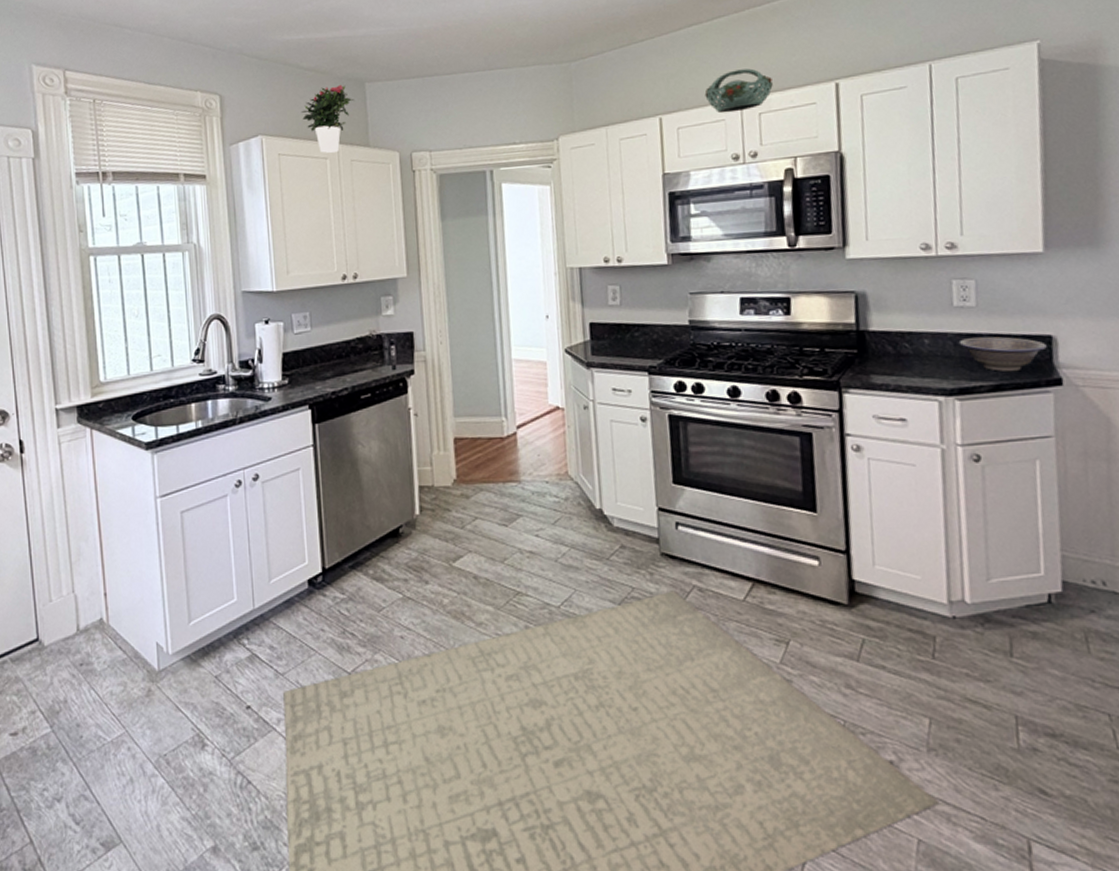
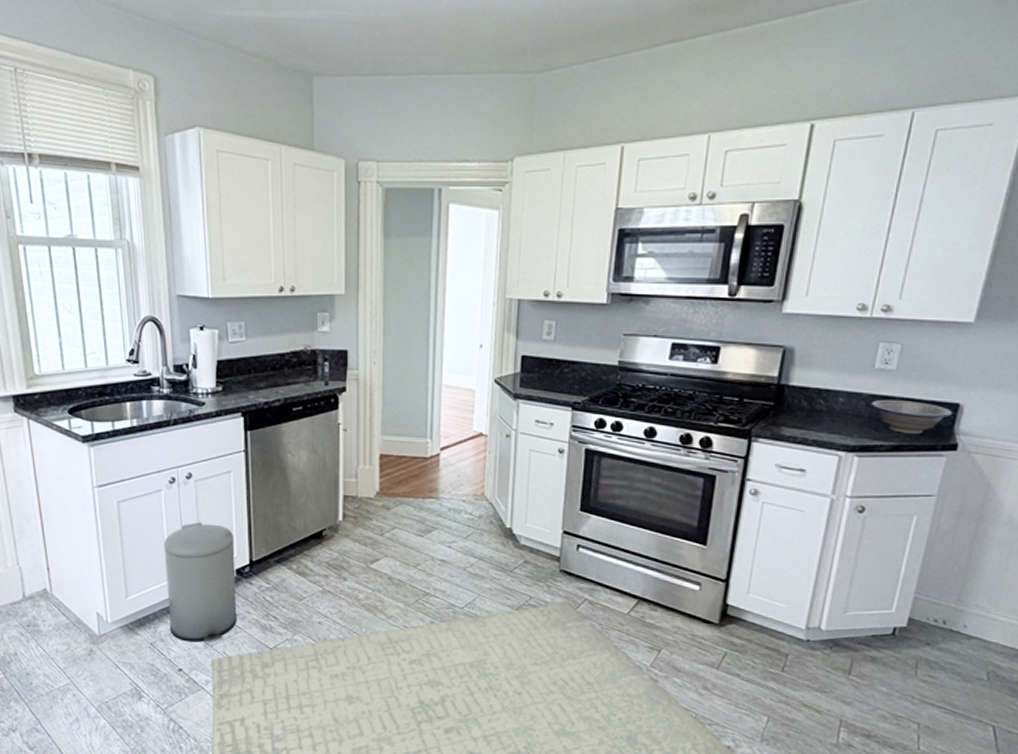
pedal bin: none [229,528,311,673] -> present [163,522,237,644]
potted flower: present [301,84,355,154] -> none [242,75,301,155]
decorative basket: present [704,68,773,114] -> none [672,99,746,147]

